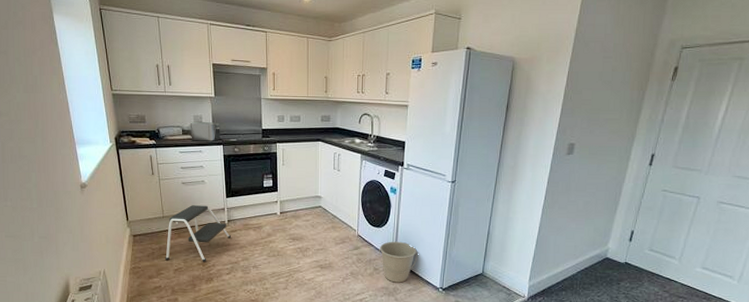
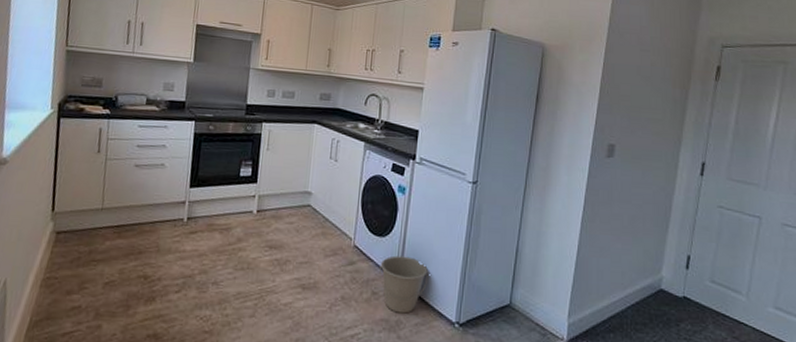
step stool: present [165,205,231,263] -> none [94,195,189,275]
toaster: present [190,122,220,143] -> none [156,90,196,117]

